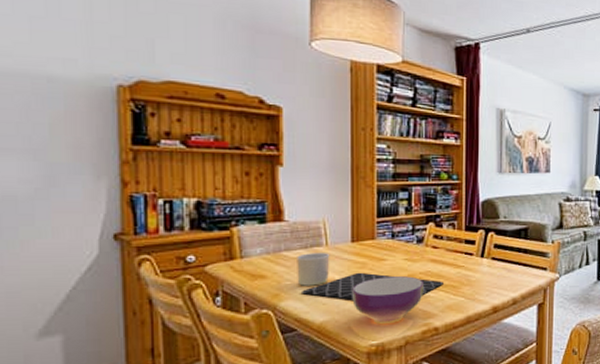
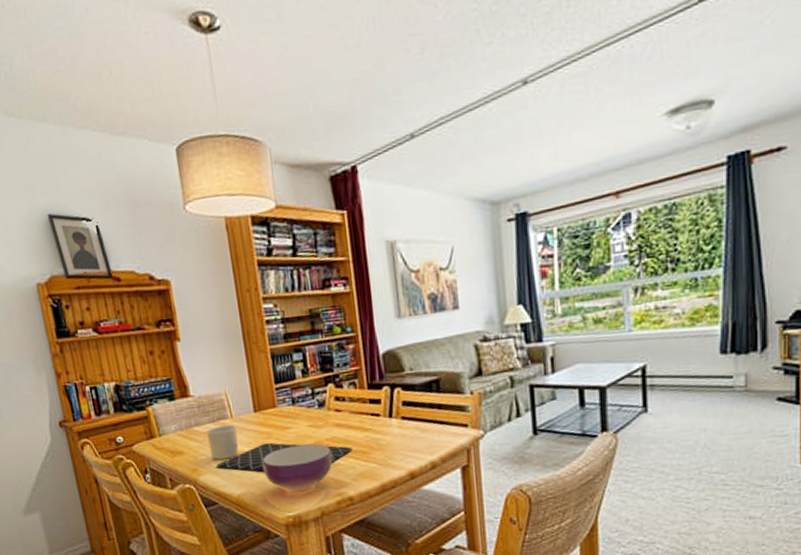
picture frame: none [147,18,217,96] -> present [46,213,114,280]

